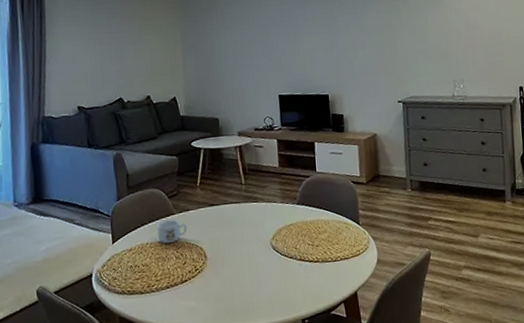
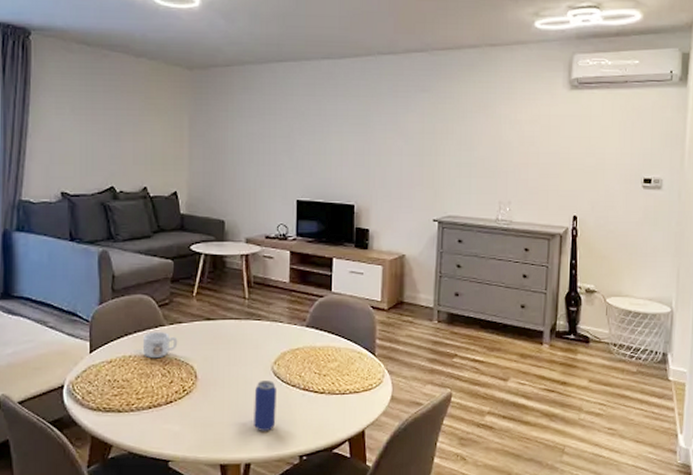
beverage can: none [257,254,279,300] -> present [254,381,276,431]

